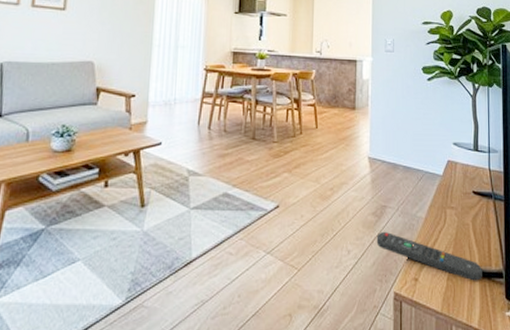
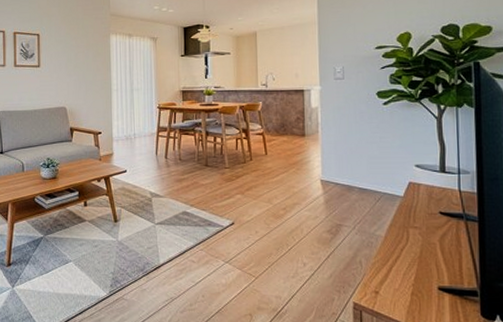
remote control: present [376,231,482,281] -> none [332,247,453,298]

